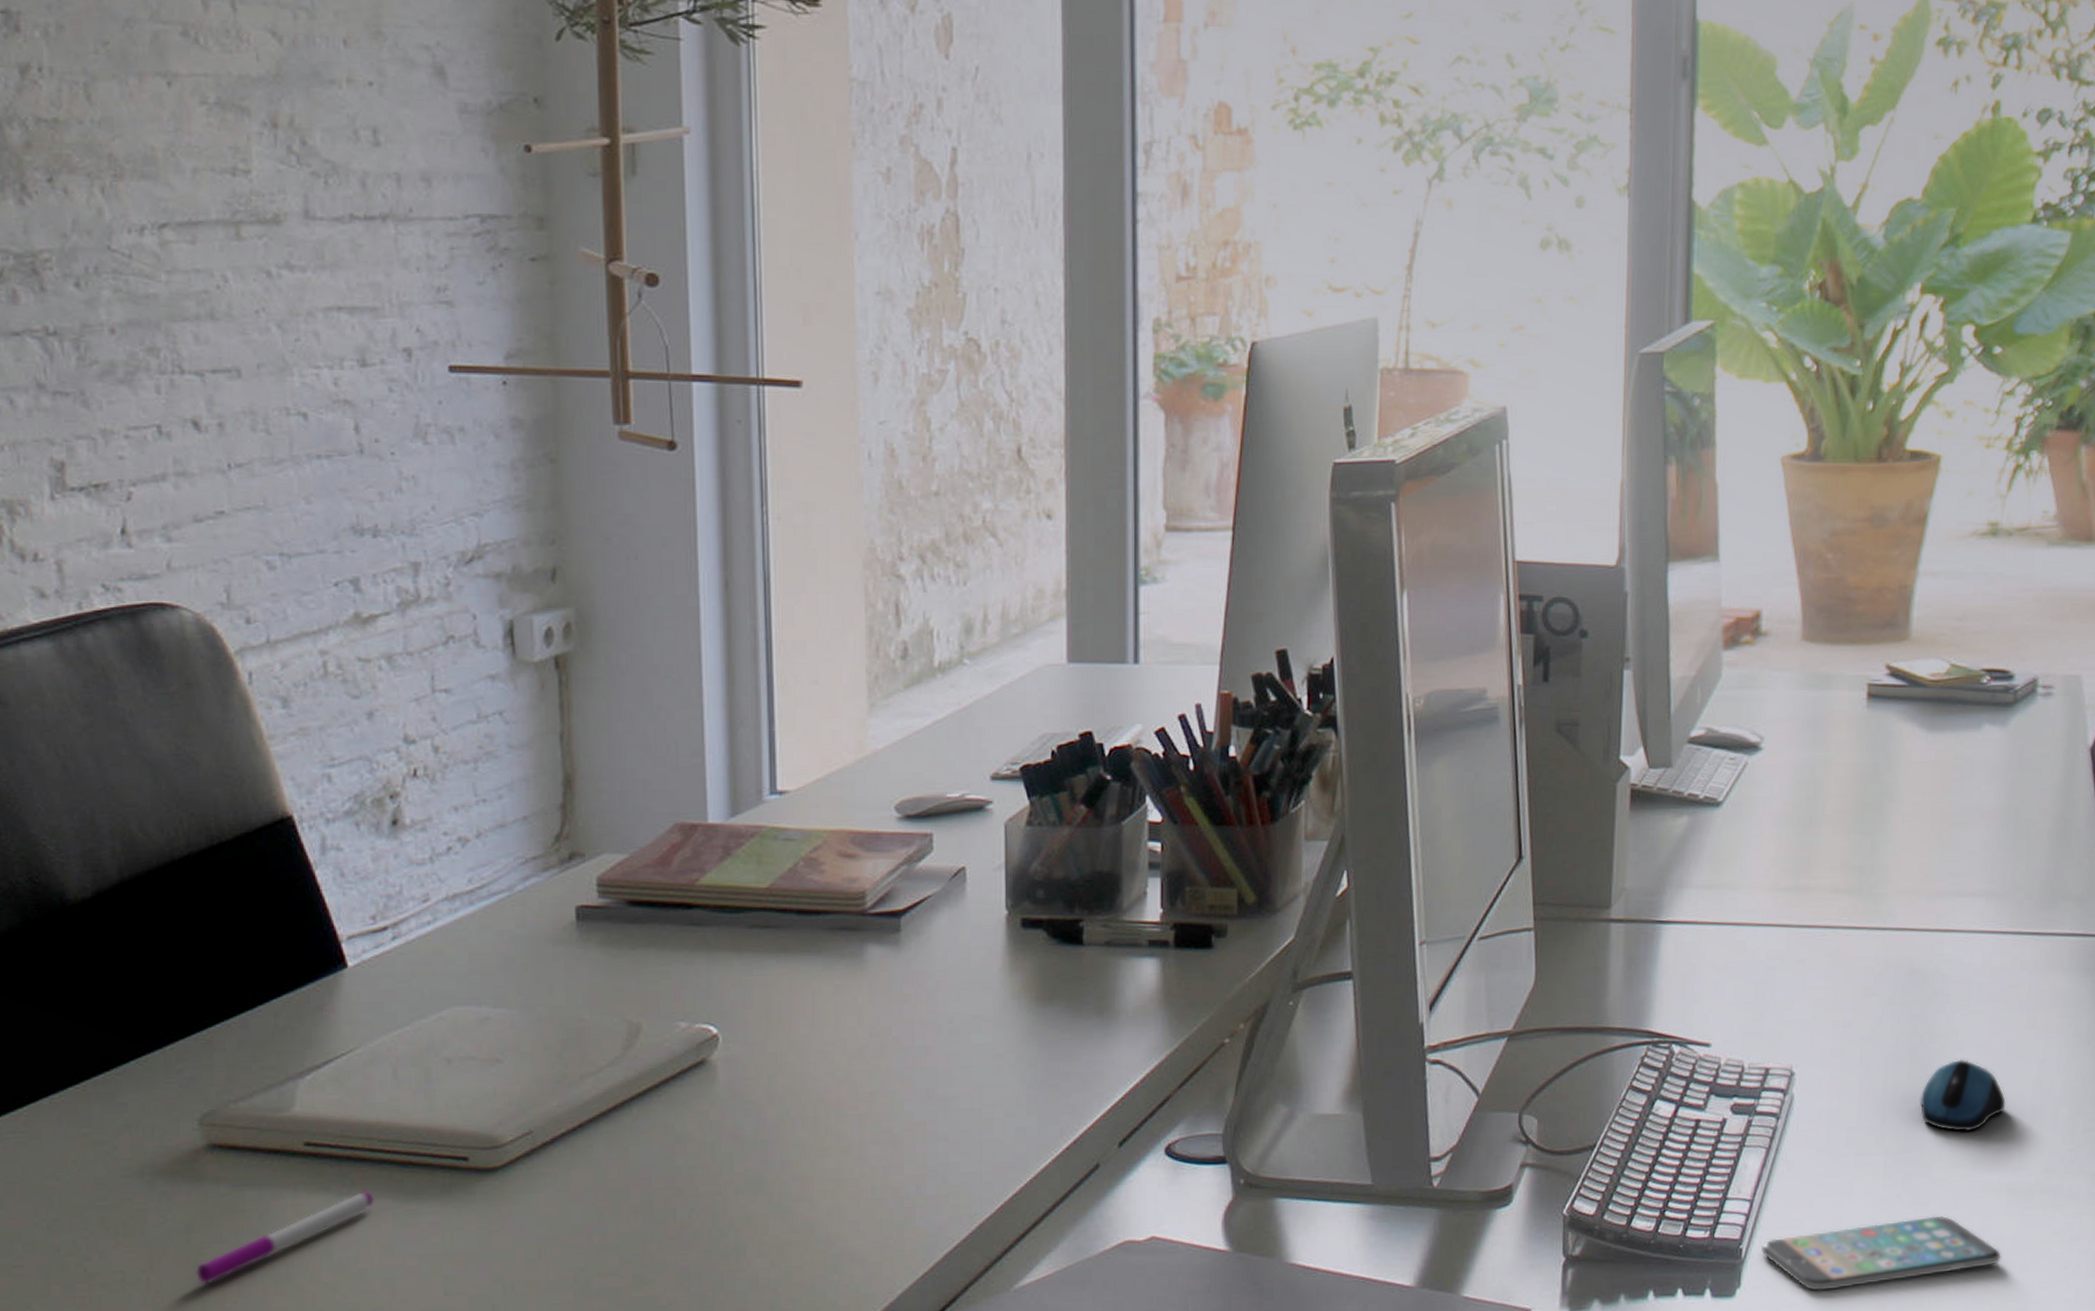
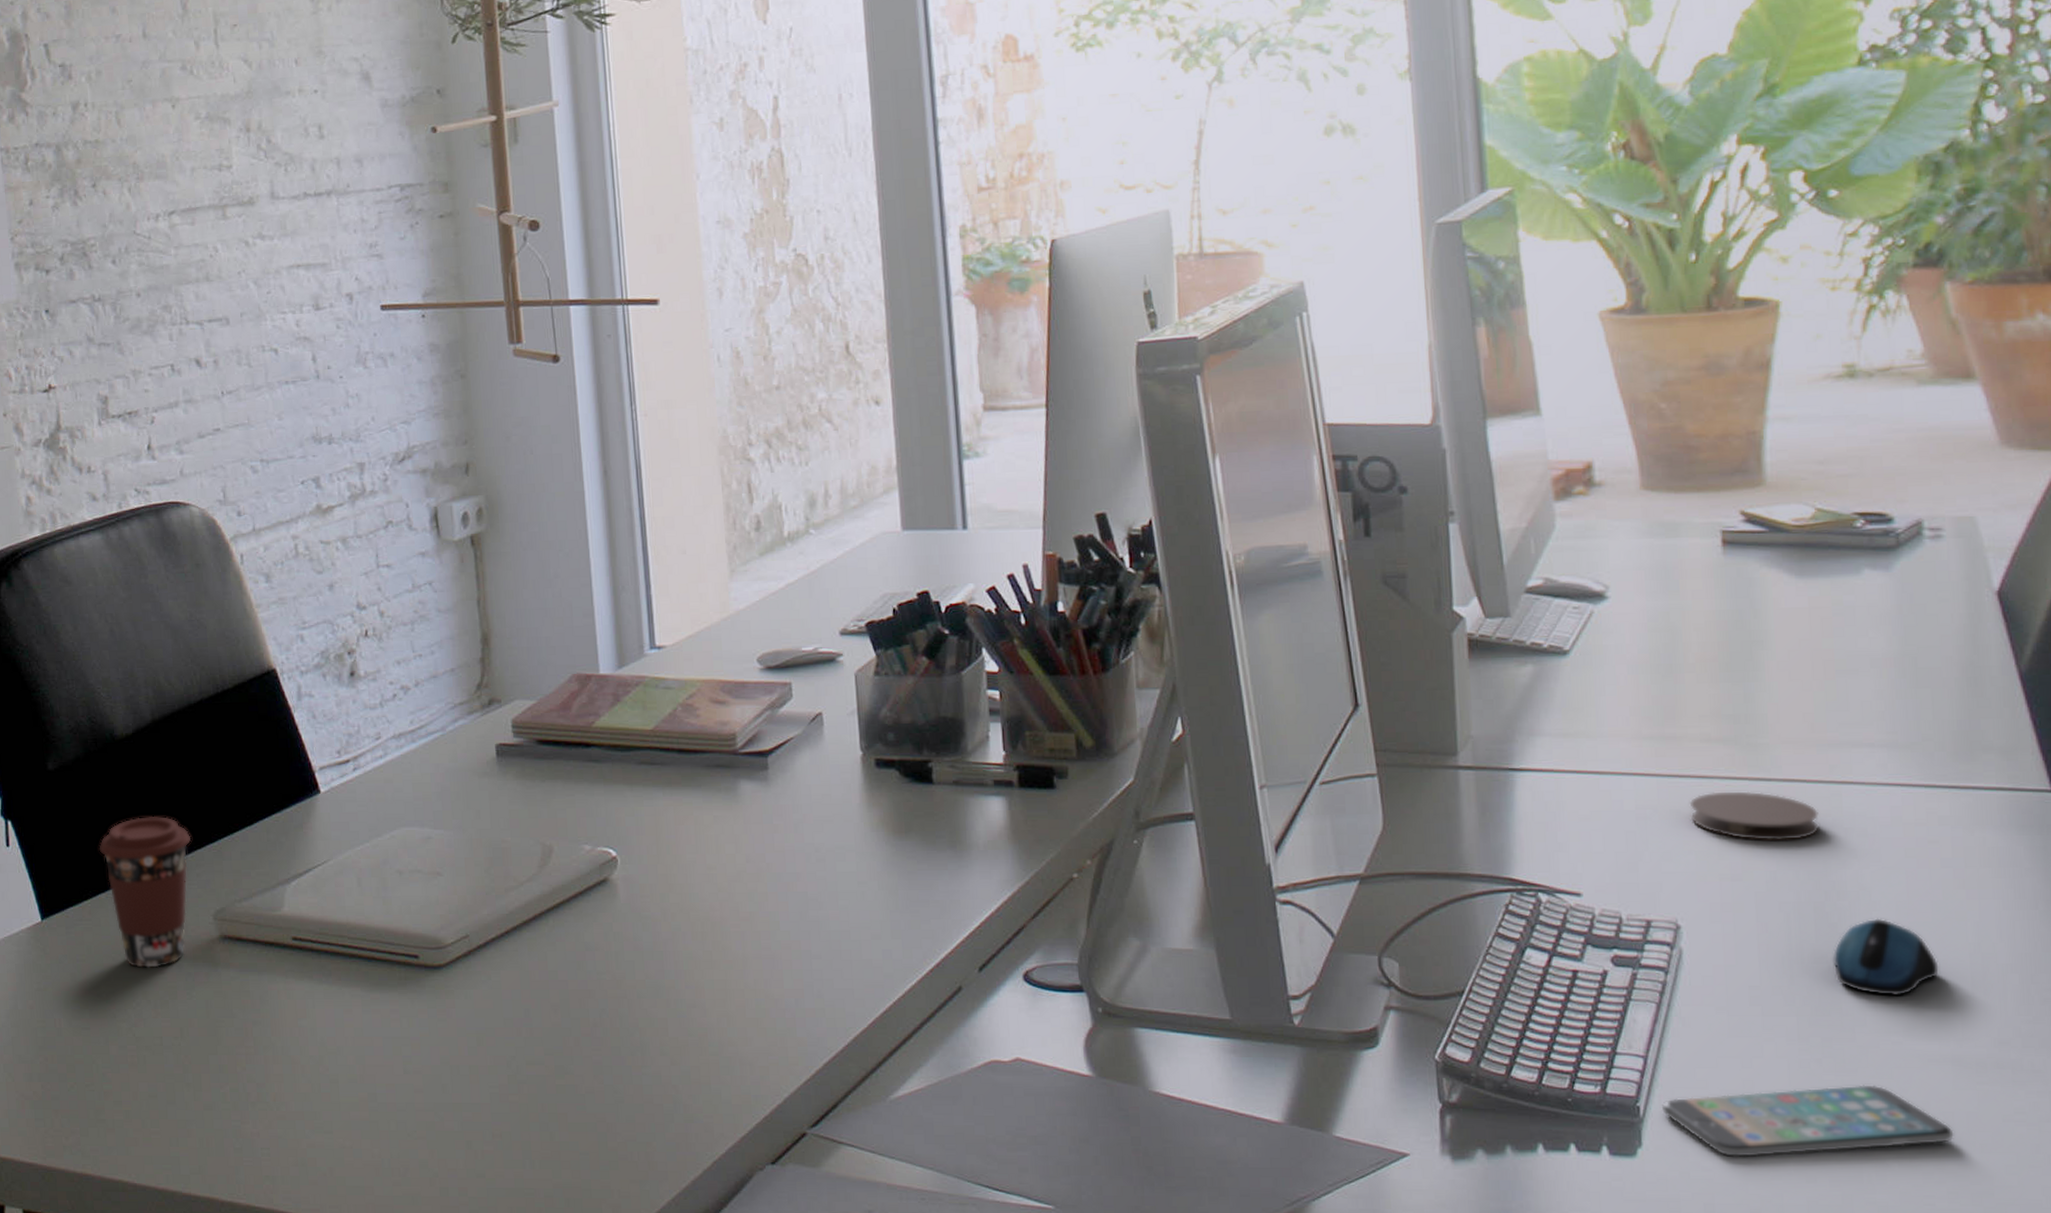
coffee cup: none [40,1000,171,1188] -> present [99,816,191,968]
pen: present [196,1190,374,1284] -> none [214,980,347,1052]
coaster: none [1813,940,1923,989] -> present [1689,791,1821,842]

